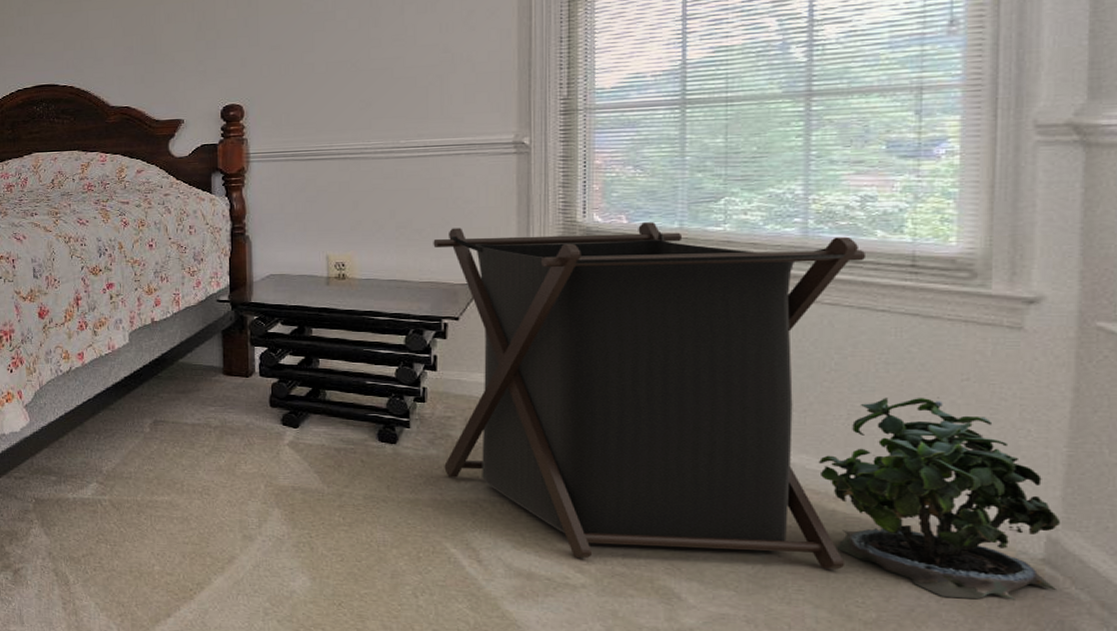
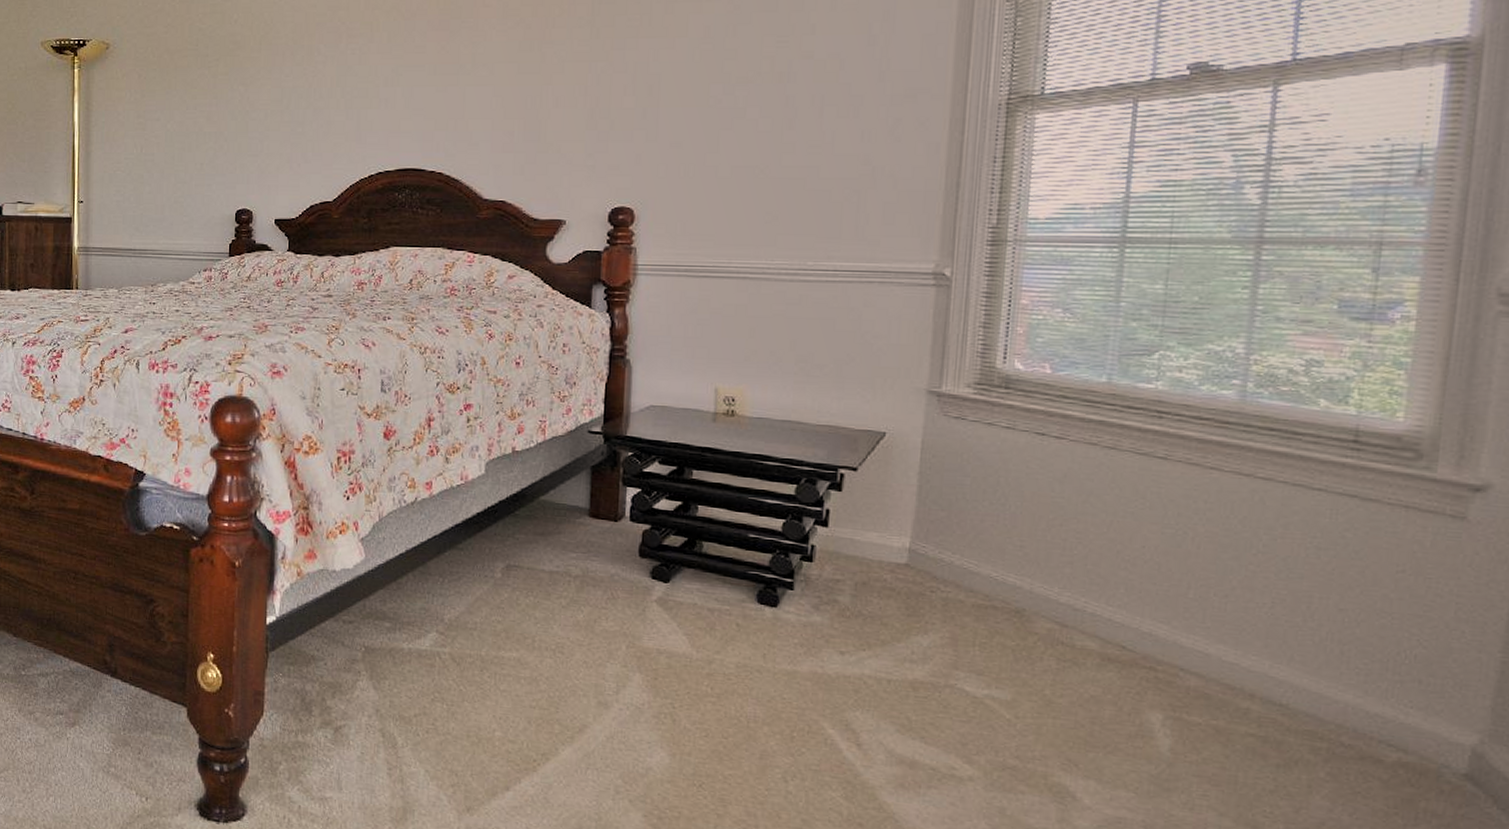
laundry basket: present [433,222,867,570] -> none [828,366,1307,775]
potted plant: present [819,397,1061,600] -> none [1236,586,1489,818]

